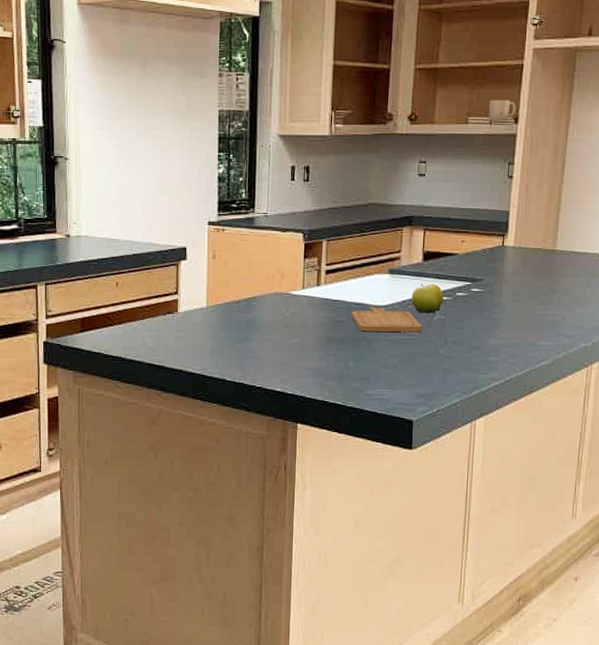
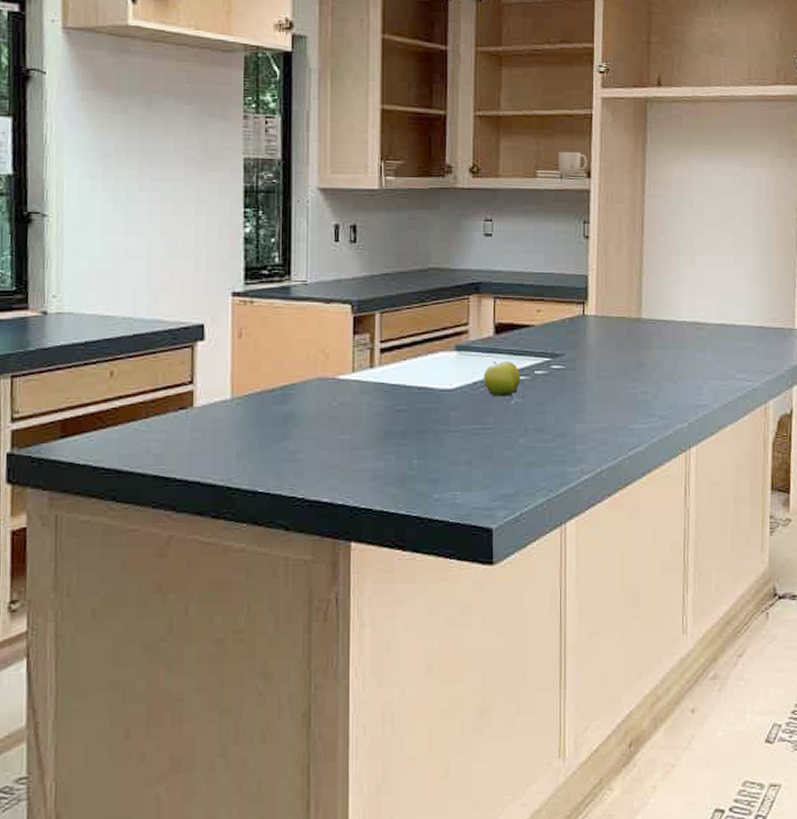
chopping board: present [351,306,421,332] -> none [413,390,497,422]

